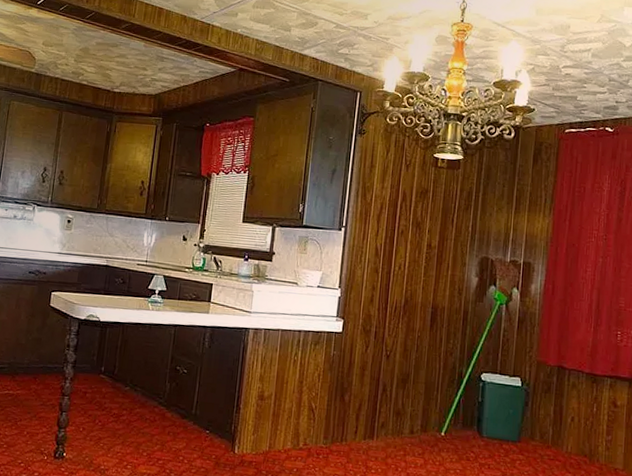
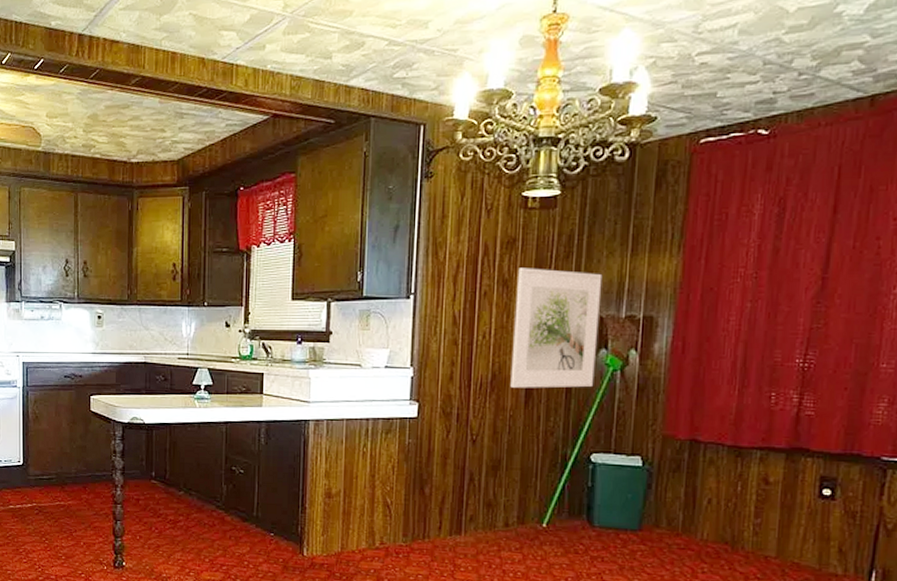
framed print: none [419,214,493,317] -> present [510,268,603,388]

